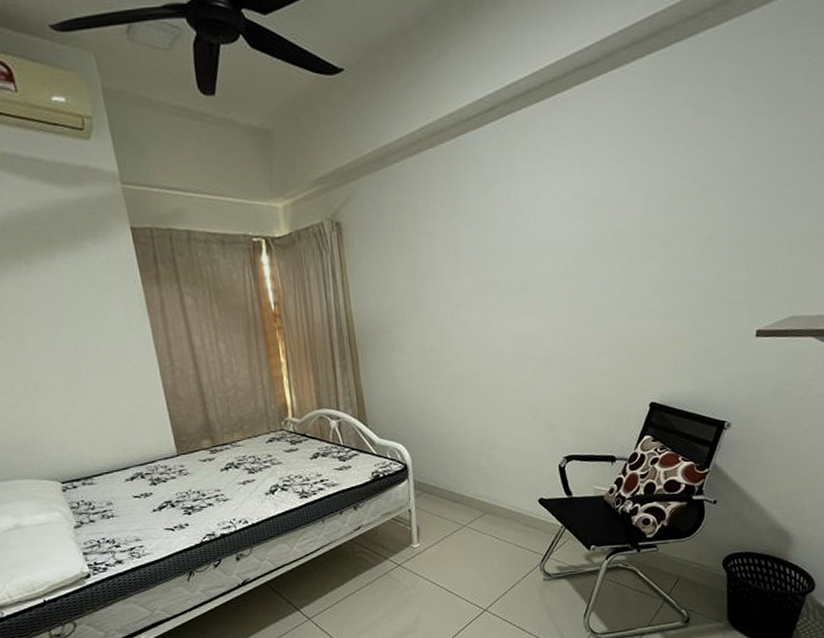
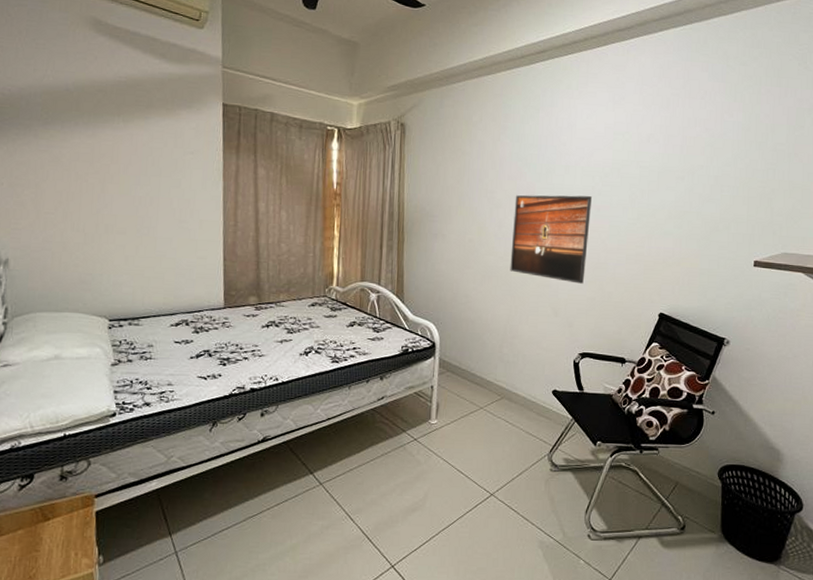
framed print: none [476,280,566,382] -> present [510,195,593,284]

